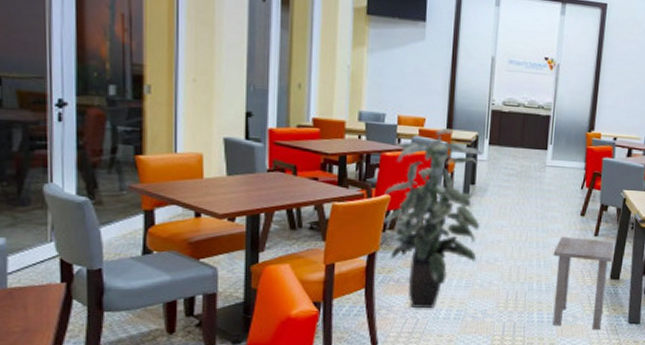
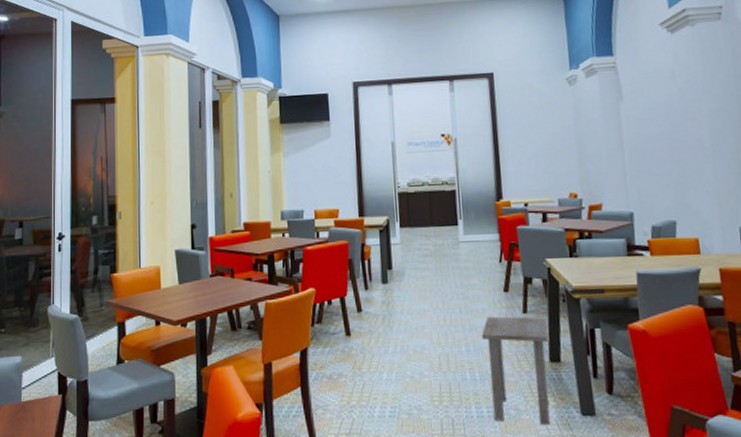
indoor plant: present [383,128,482,309] -> none [310,216,404,407]

